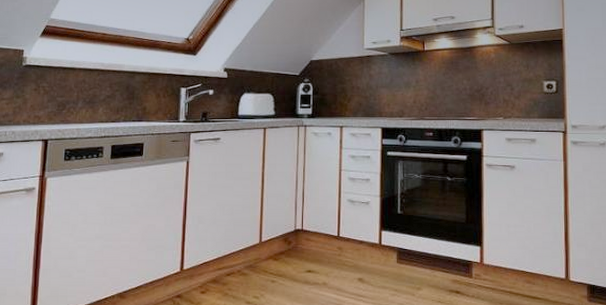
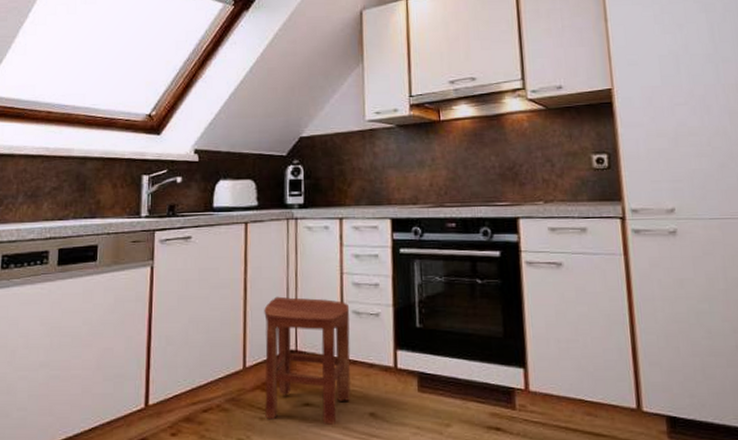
stool: none [276,187,346,287] -> present [264,296,351,425]

